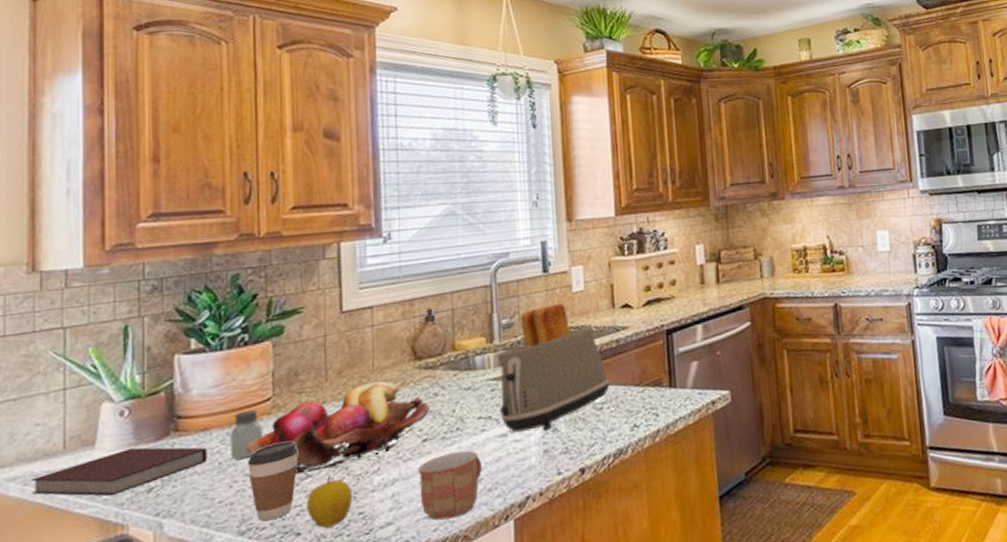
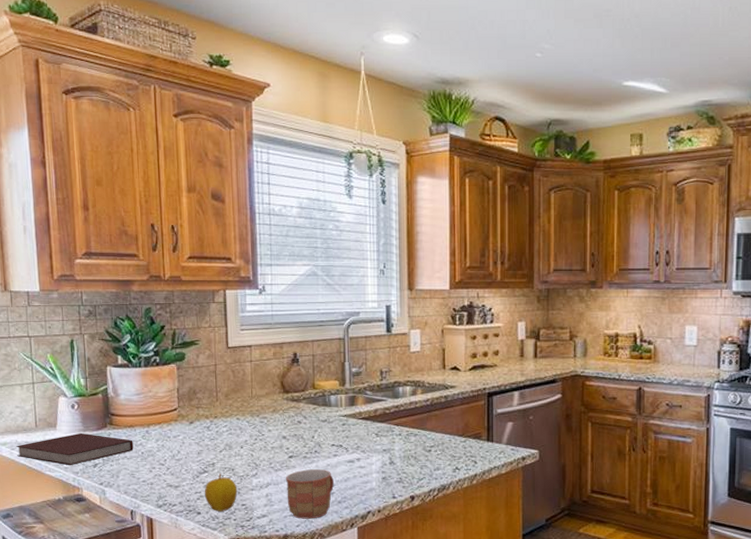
saltshaker: present [230,409,263,460] -> none [149,416,172,453]
fruit basket: present [245,381,430,475] -> none [159,406,295,469]
coffee cup: present [246,441,299,522] -> none [161,443,198,500]
toaster: present [499,302,610,432] -> none [349,359,438,463]

